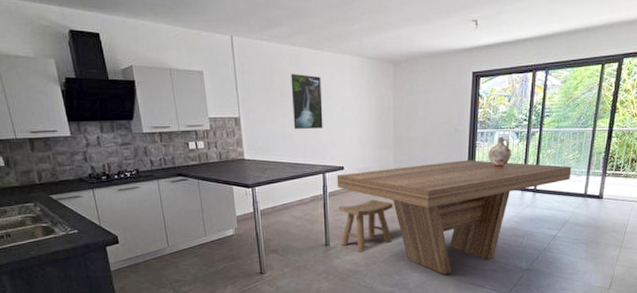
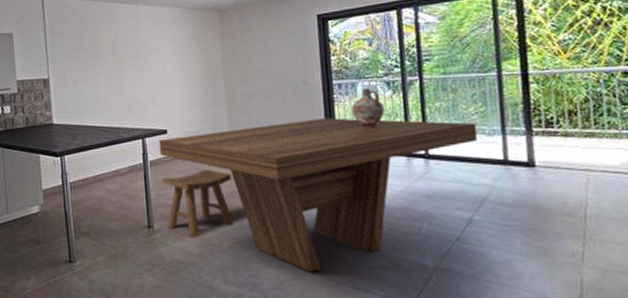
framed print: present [291,73,323,129] -> none [103,29,141,89]

